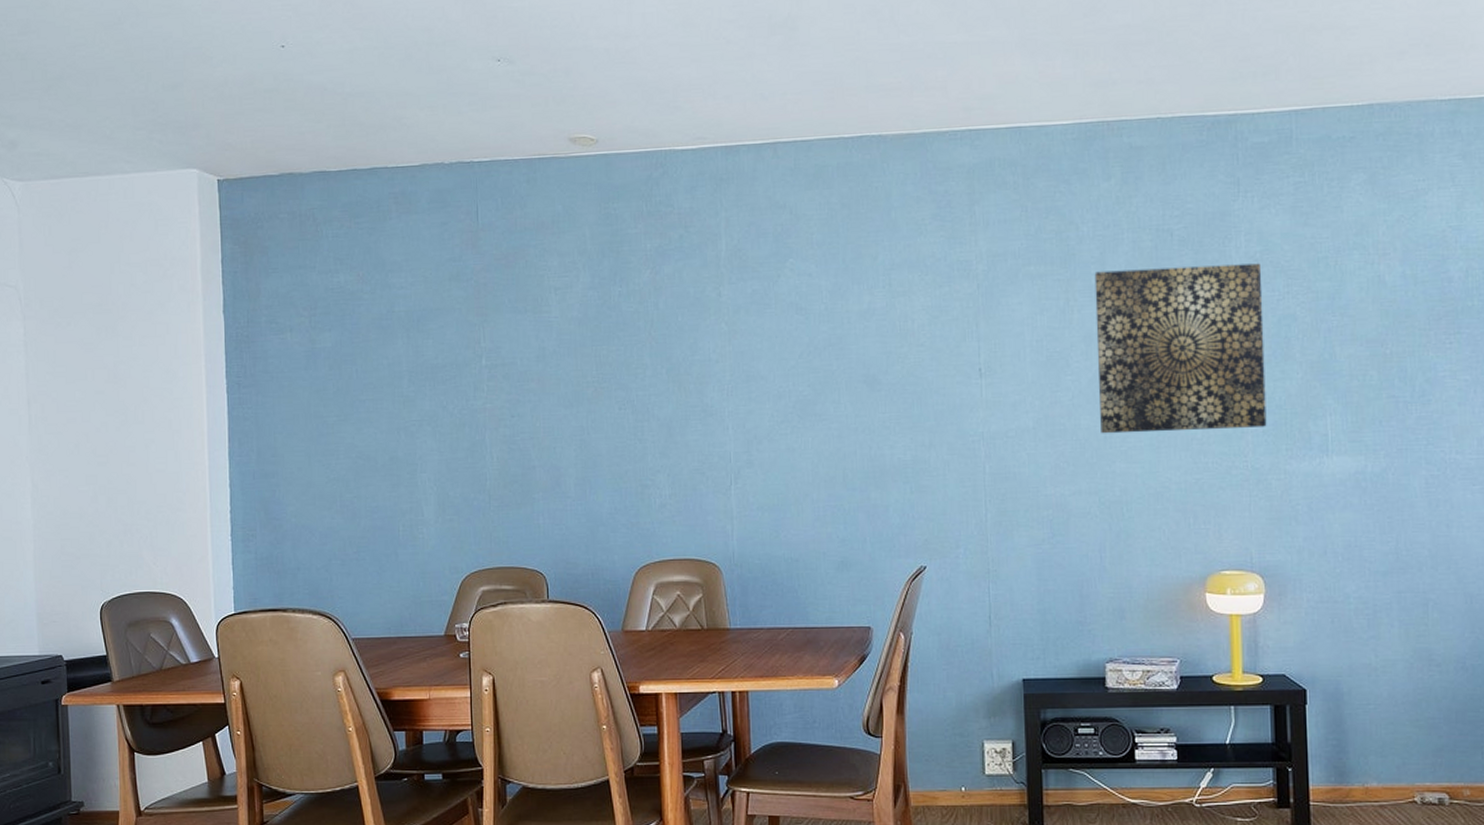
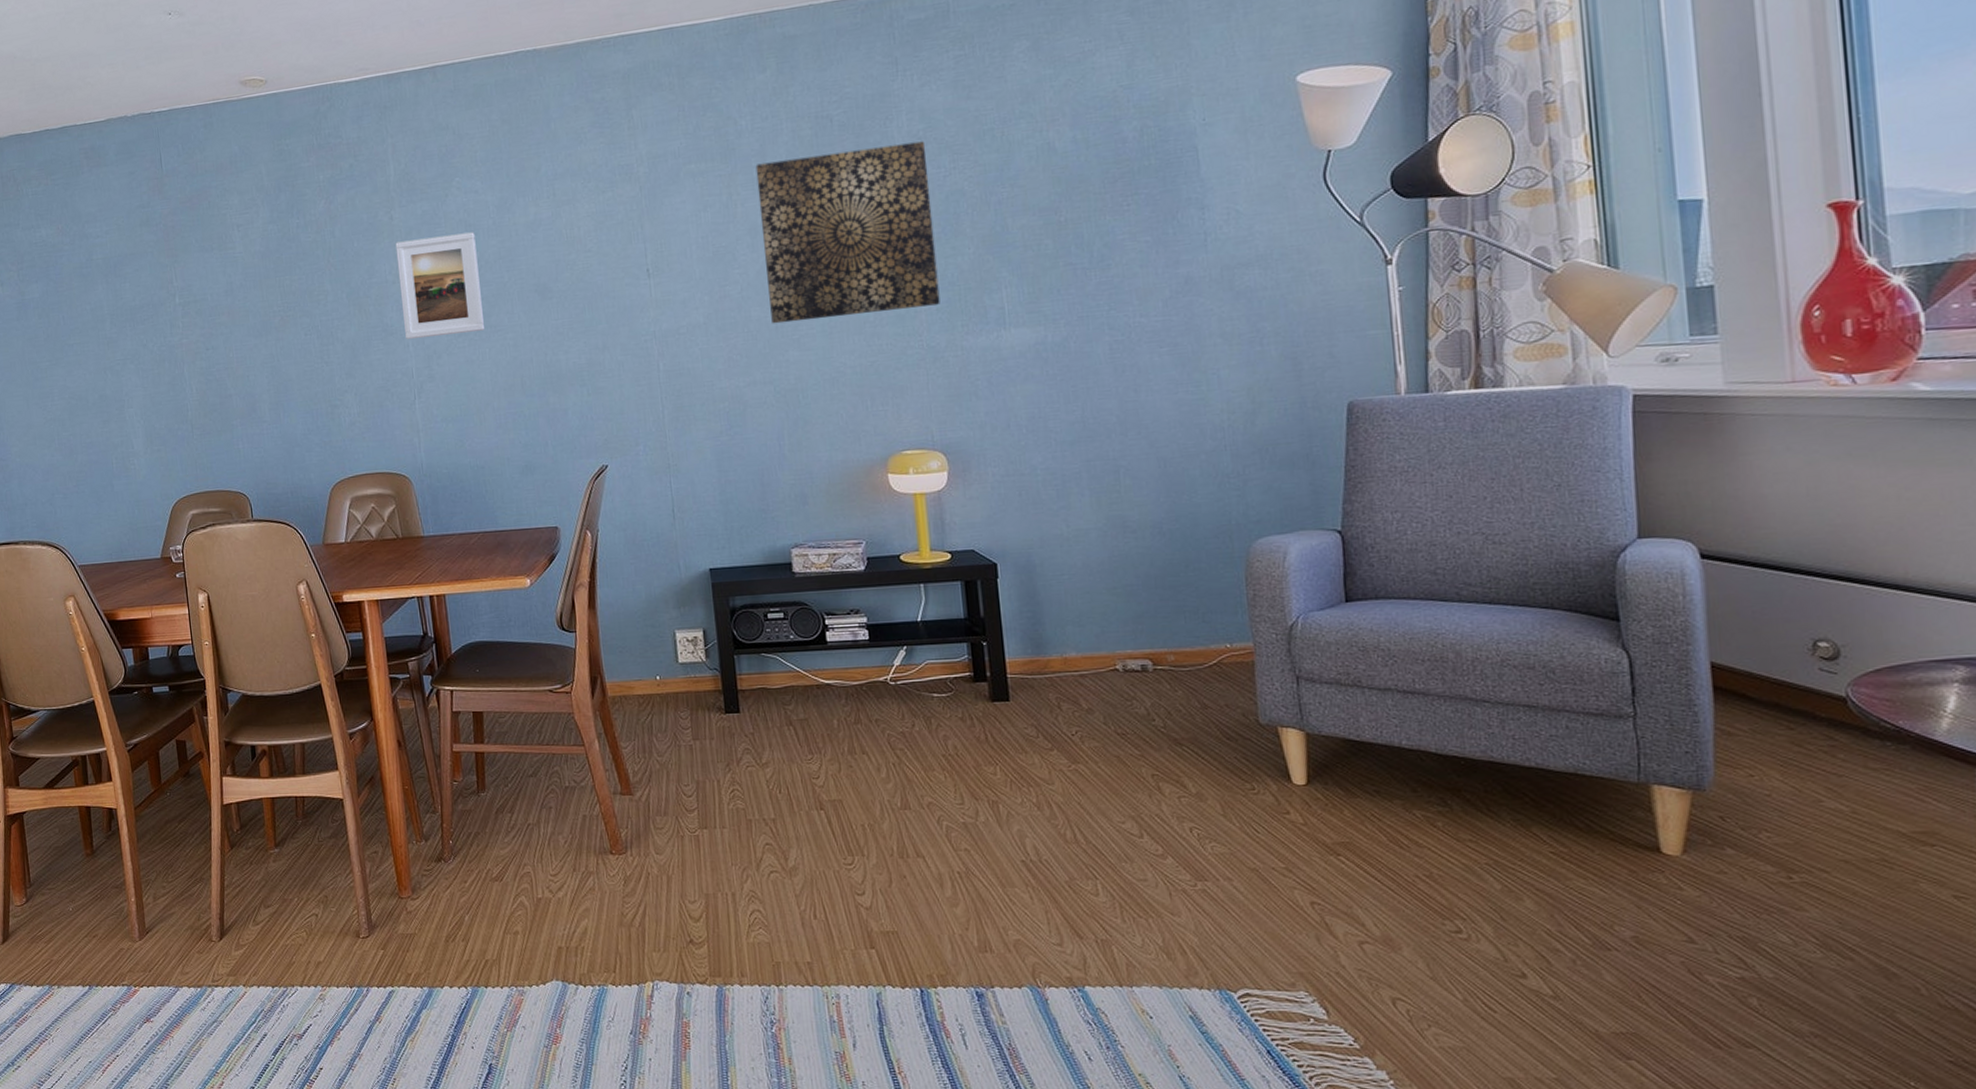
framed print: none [722,316,810,423] -> present [395,232,485,340]

